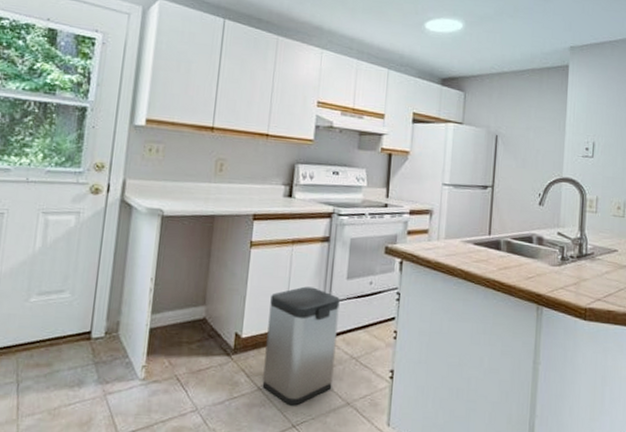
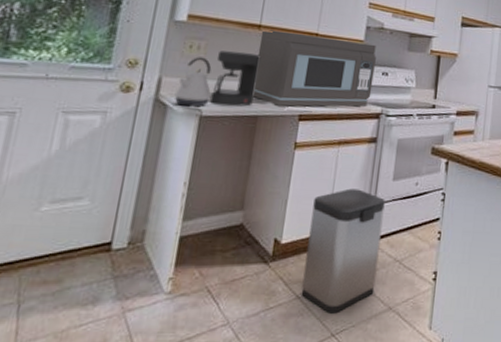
kettle: none [138,159,171,208] -> present [174,57,212,107]
coffee maker: none [169,153,216,207] -> present [209,50,262,107]
microwave: none [209,132,326,207] -> present [252,30,376,107]

